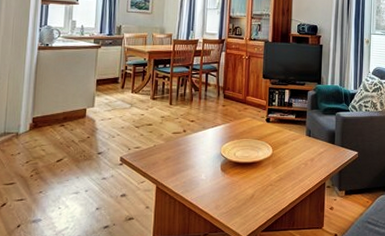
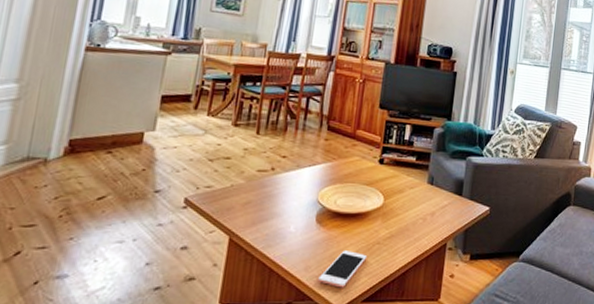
cell phone: none [226,192,263,221] -> present [318,250,368,288]

